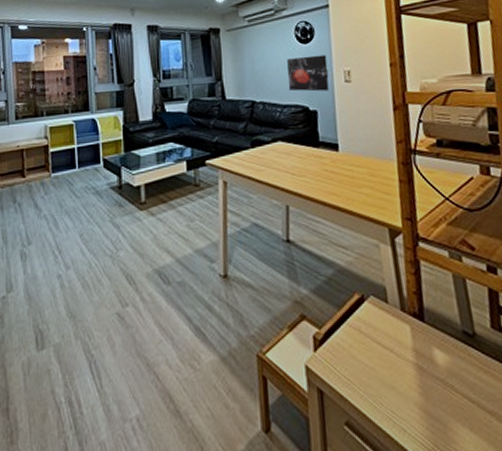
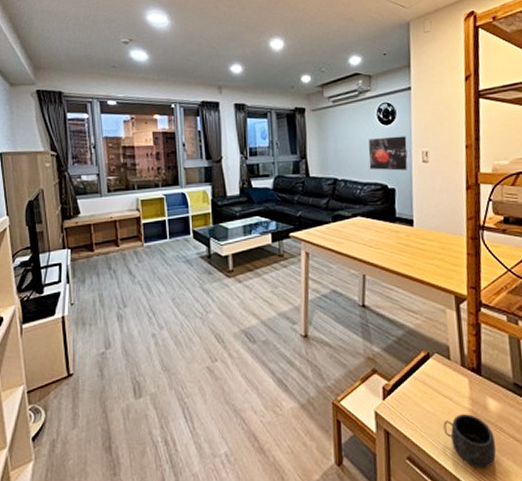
mug: none [384,369,449,438] -> present [443,414,497,469]

